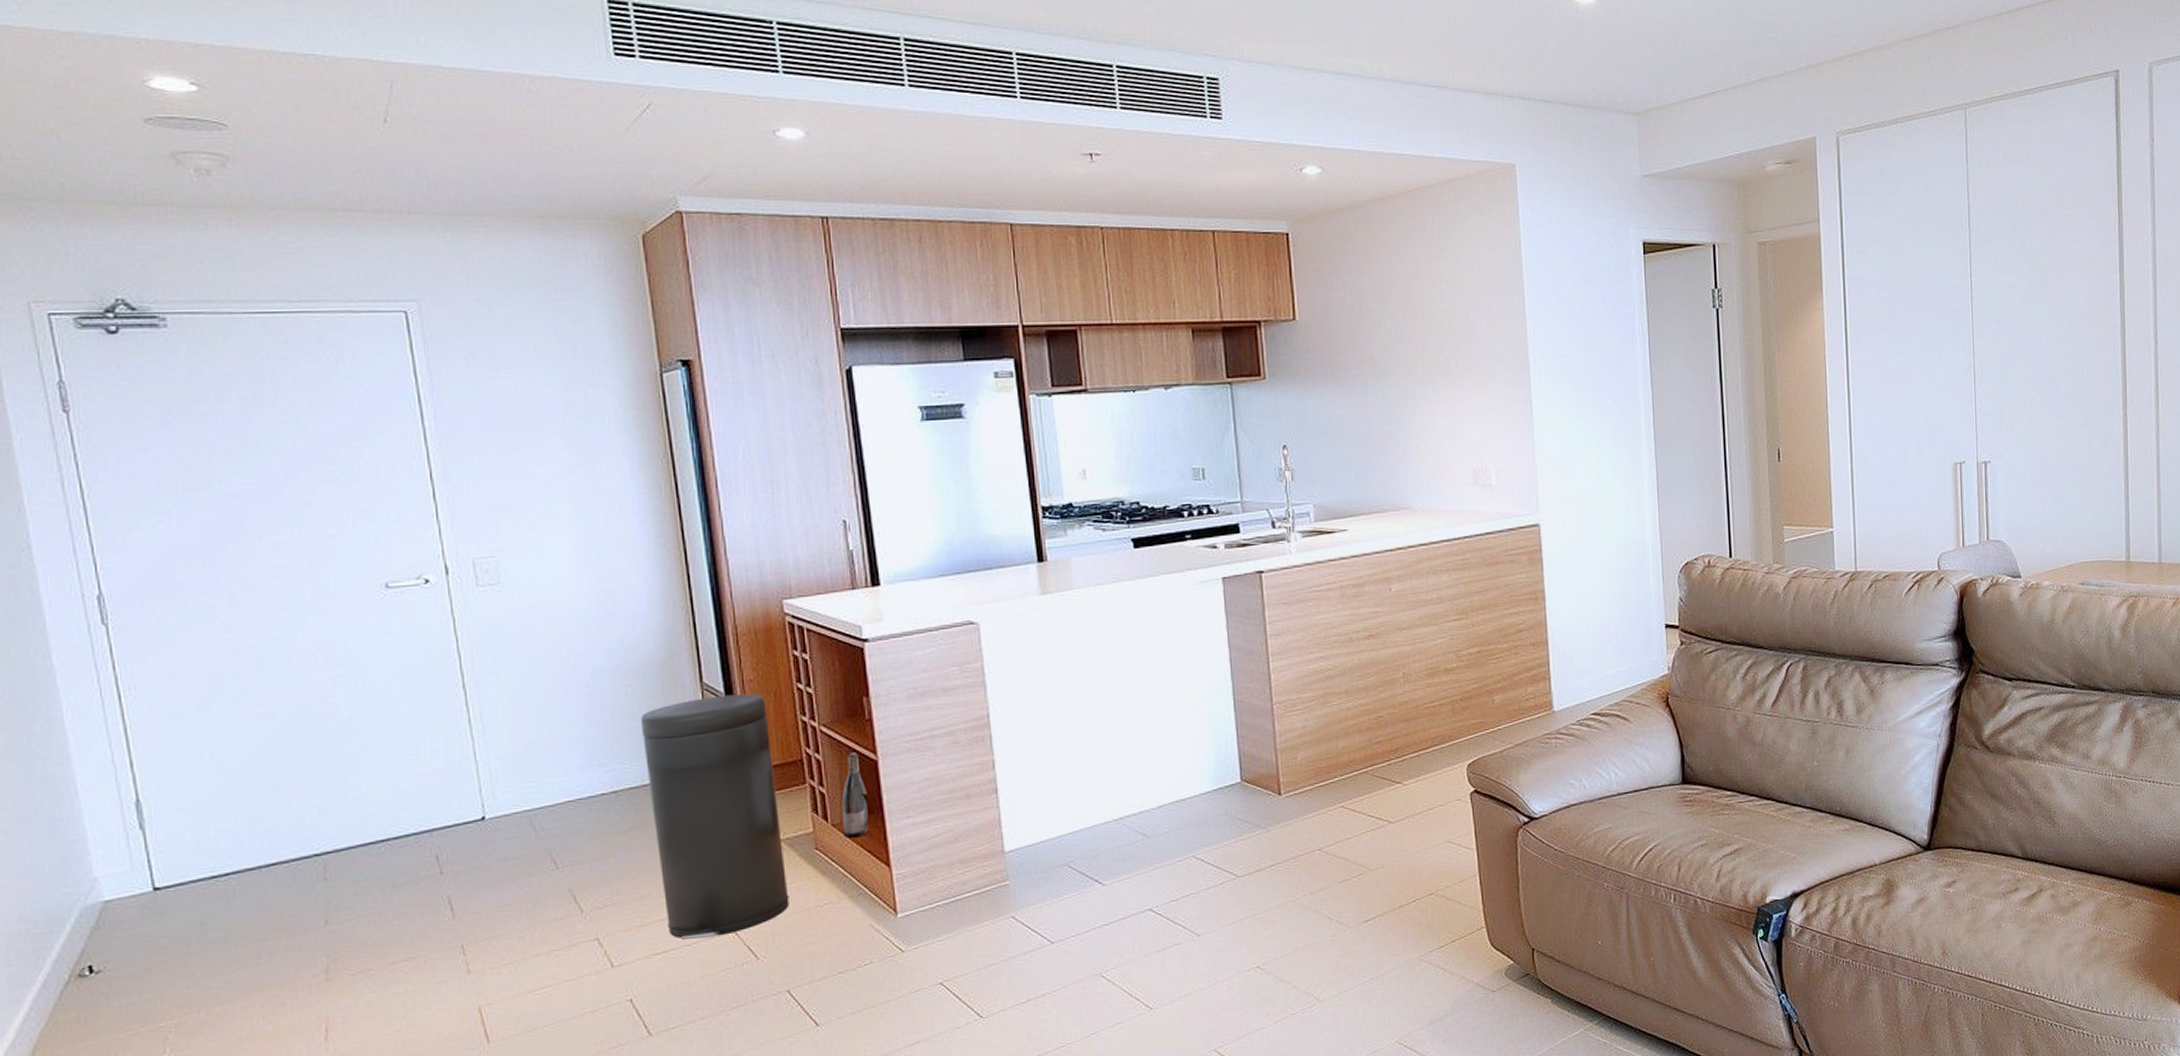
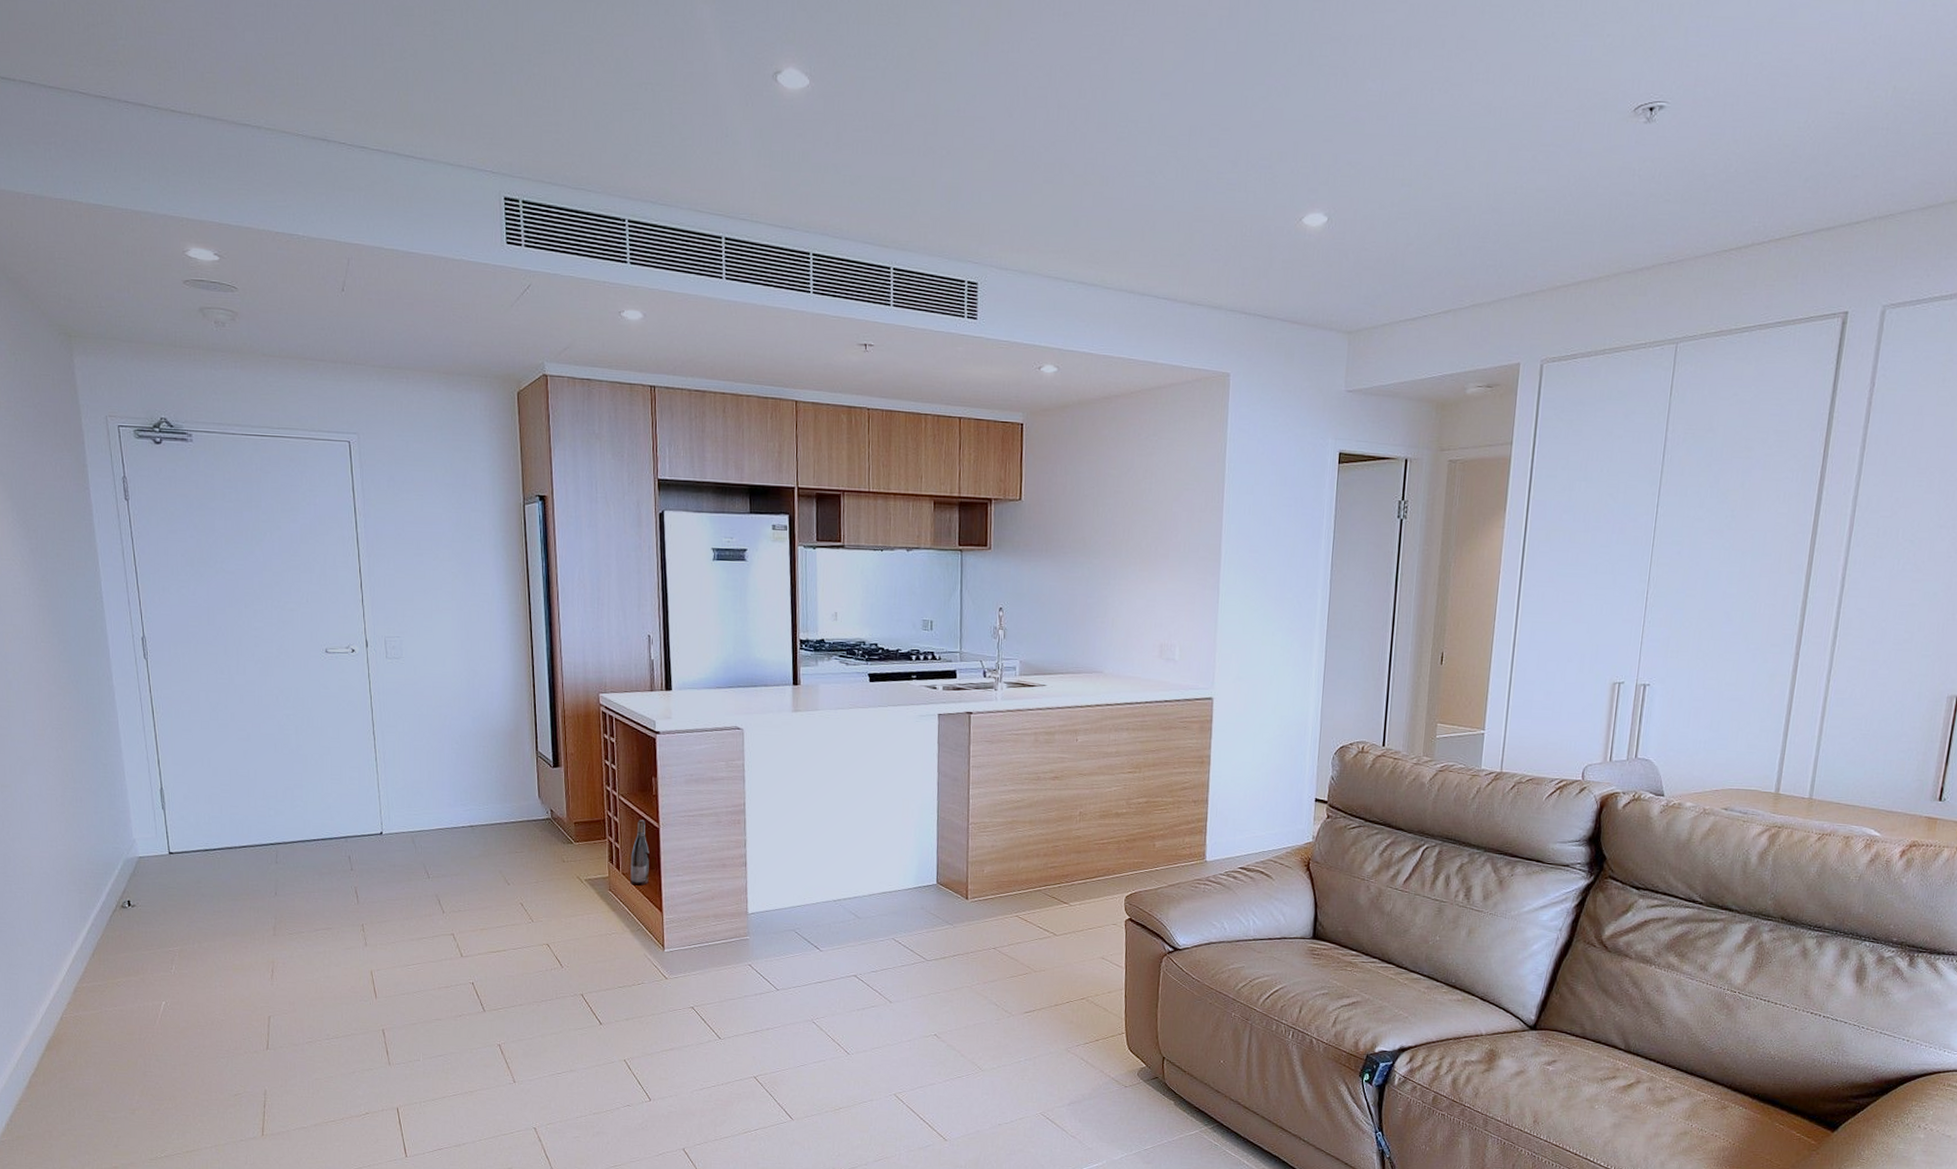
pedal bin: present [640,693,790,941] -> none [492,762,588,946]

